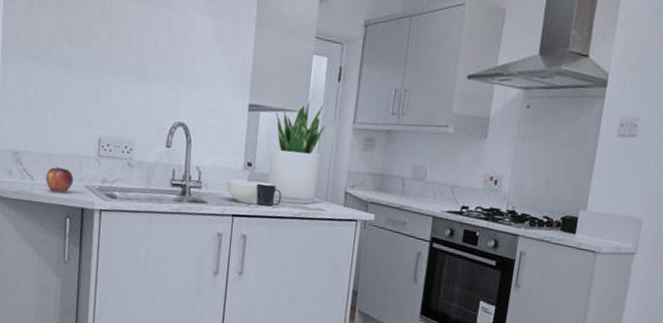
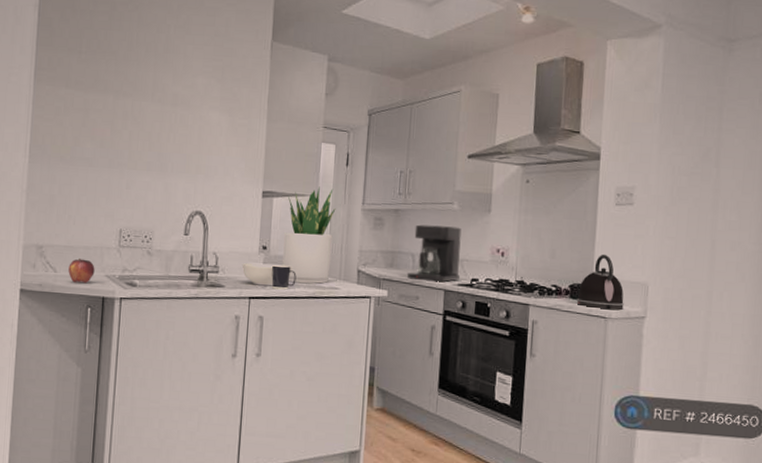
coffee maker: none [395,147,455,208] -> present [406,224,462,282]
kettle: none [567,186,617,245] -> present [576,254,625,310]

